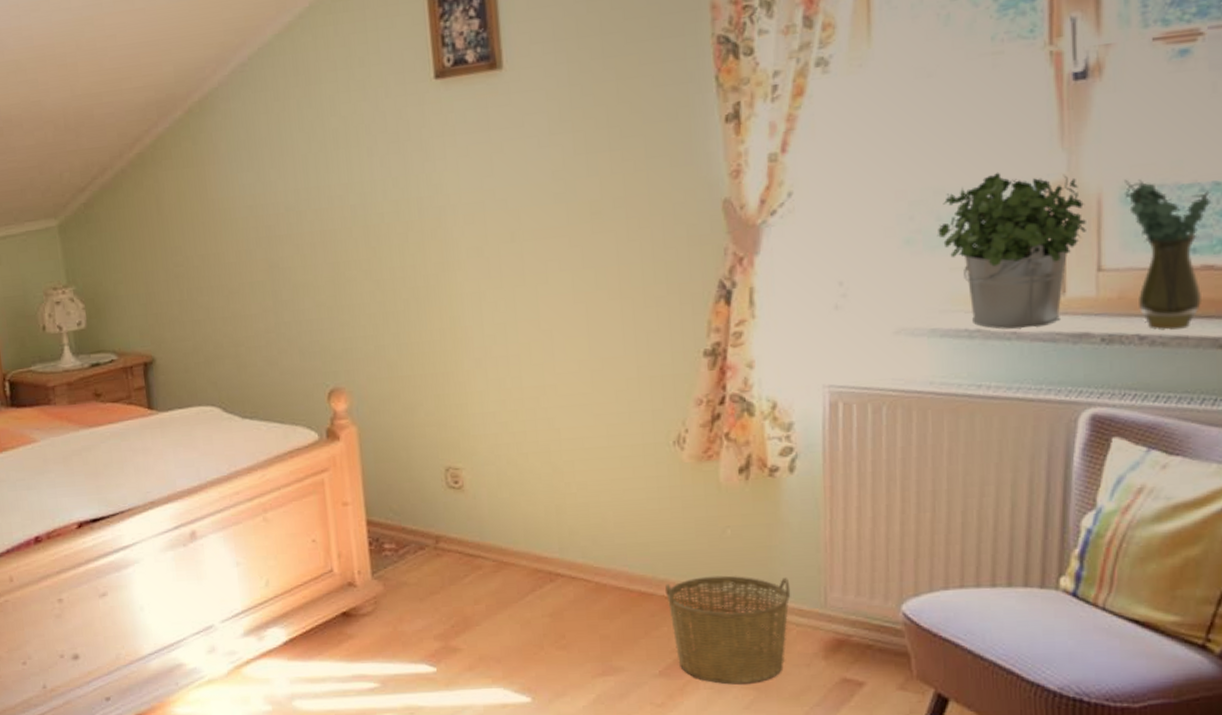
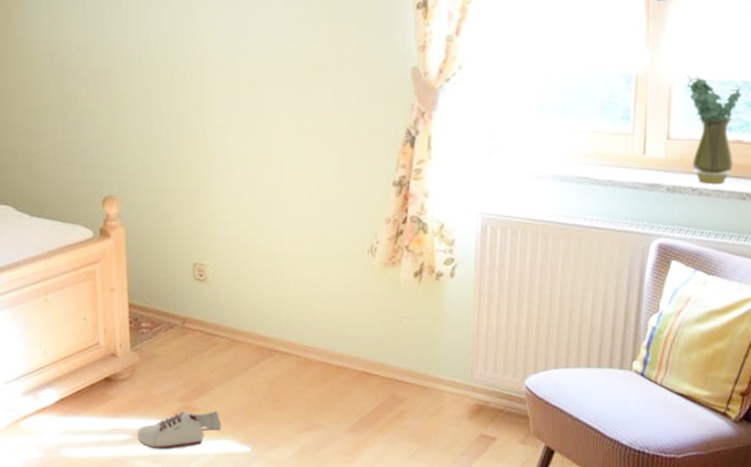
shoe: none [385,651,492,700] -> present [137,410,222,449]
basket: present [665,575,791,685] -> none [357,354,447,439]
potted plant: present [936,172,1086,330] -> none [561,62,661,179]

